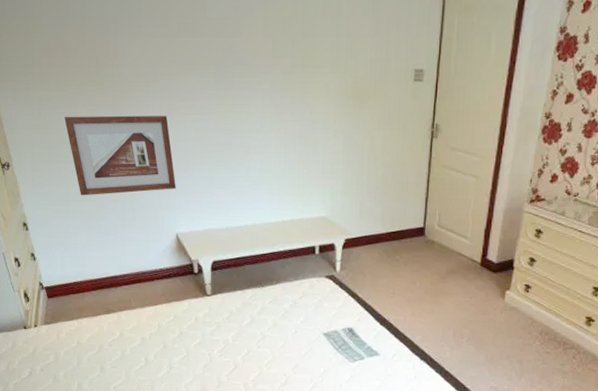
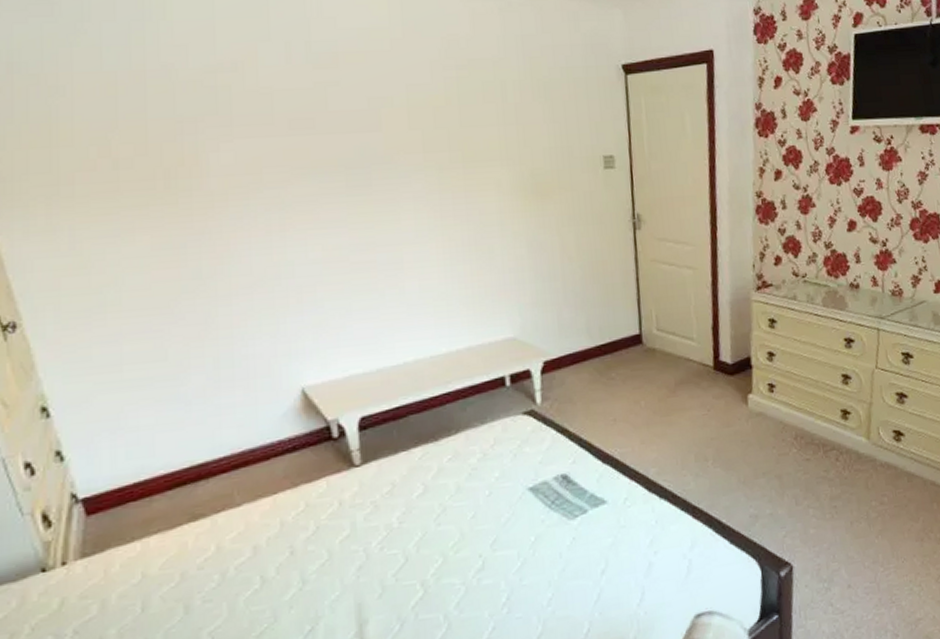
picture frame: present [64,115,176,196] -> none [113,234,297,355]

